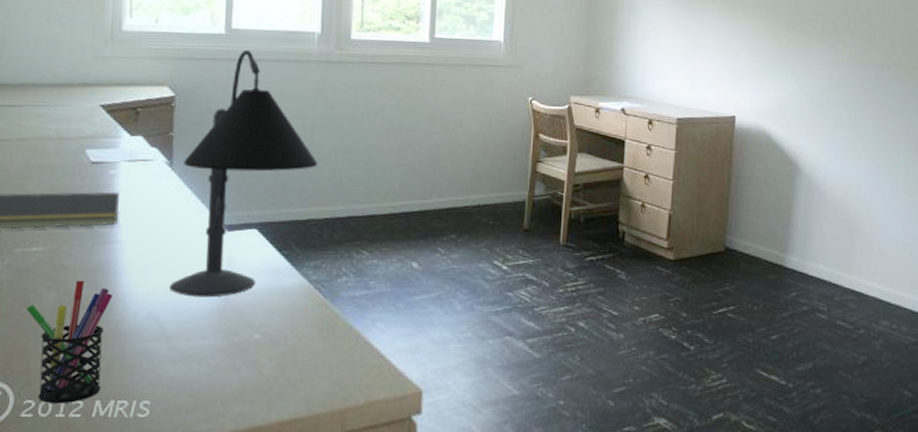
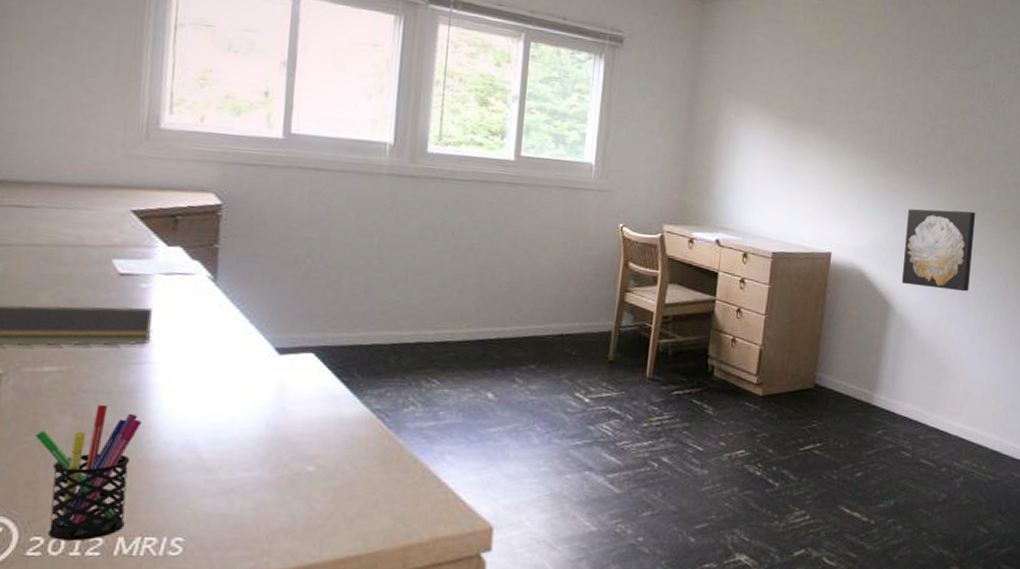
desk lamp: present [170,49,317,297] -> none [210,157,385,426]
wall art: none [808,68,882,150] -> present [901,209,976,292]

